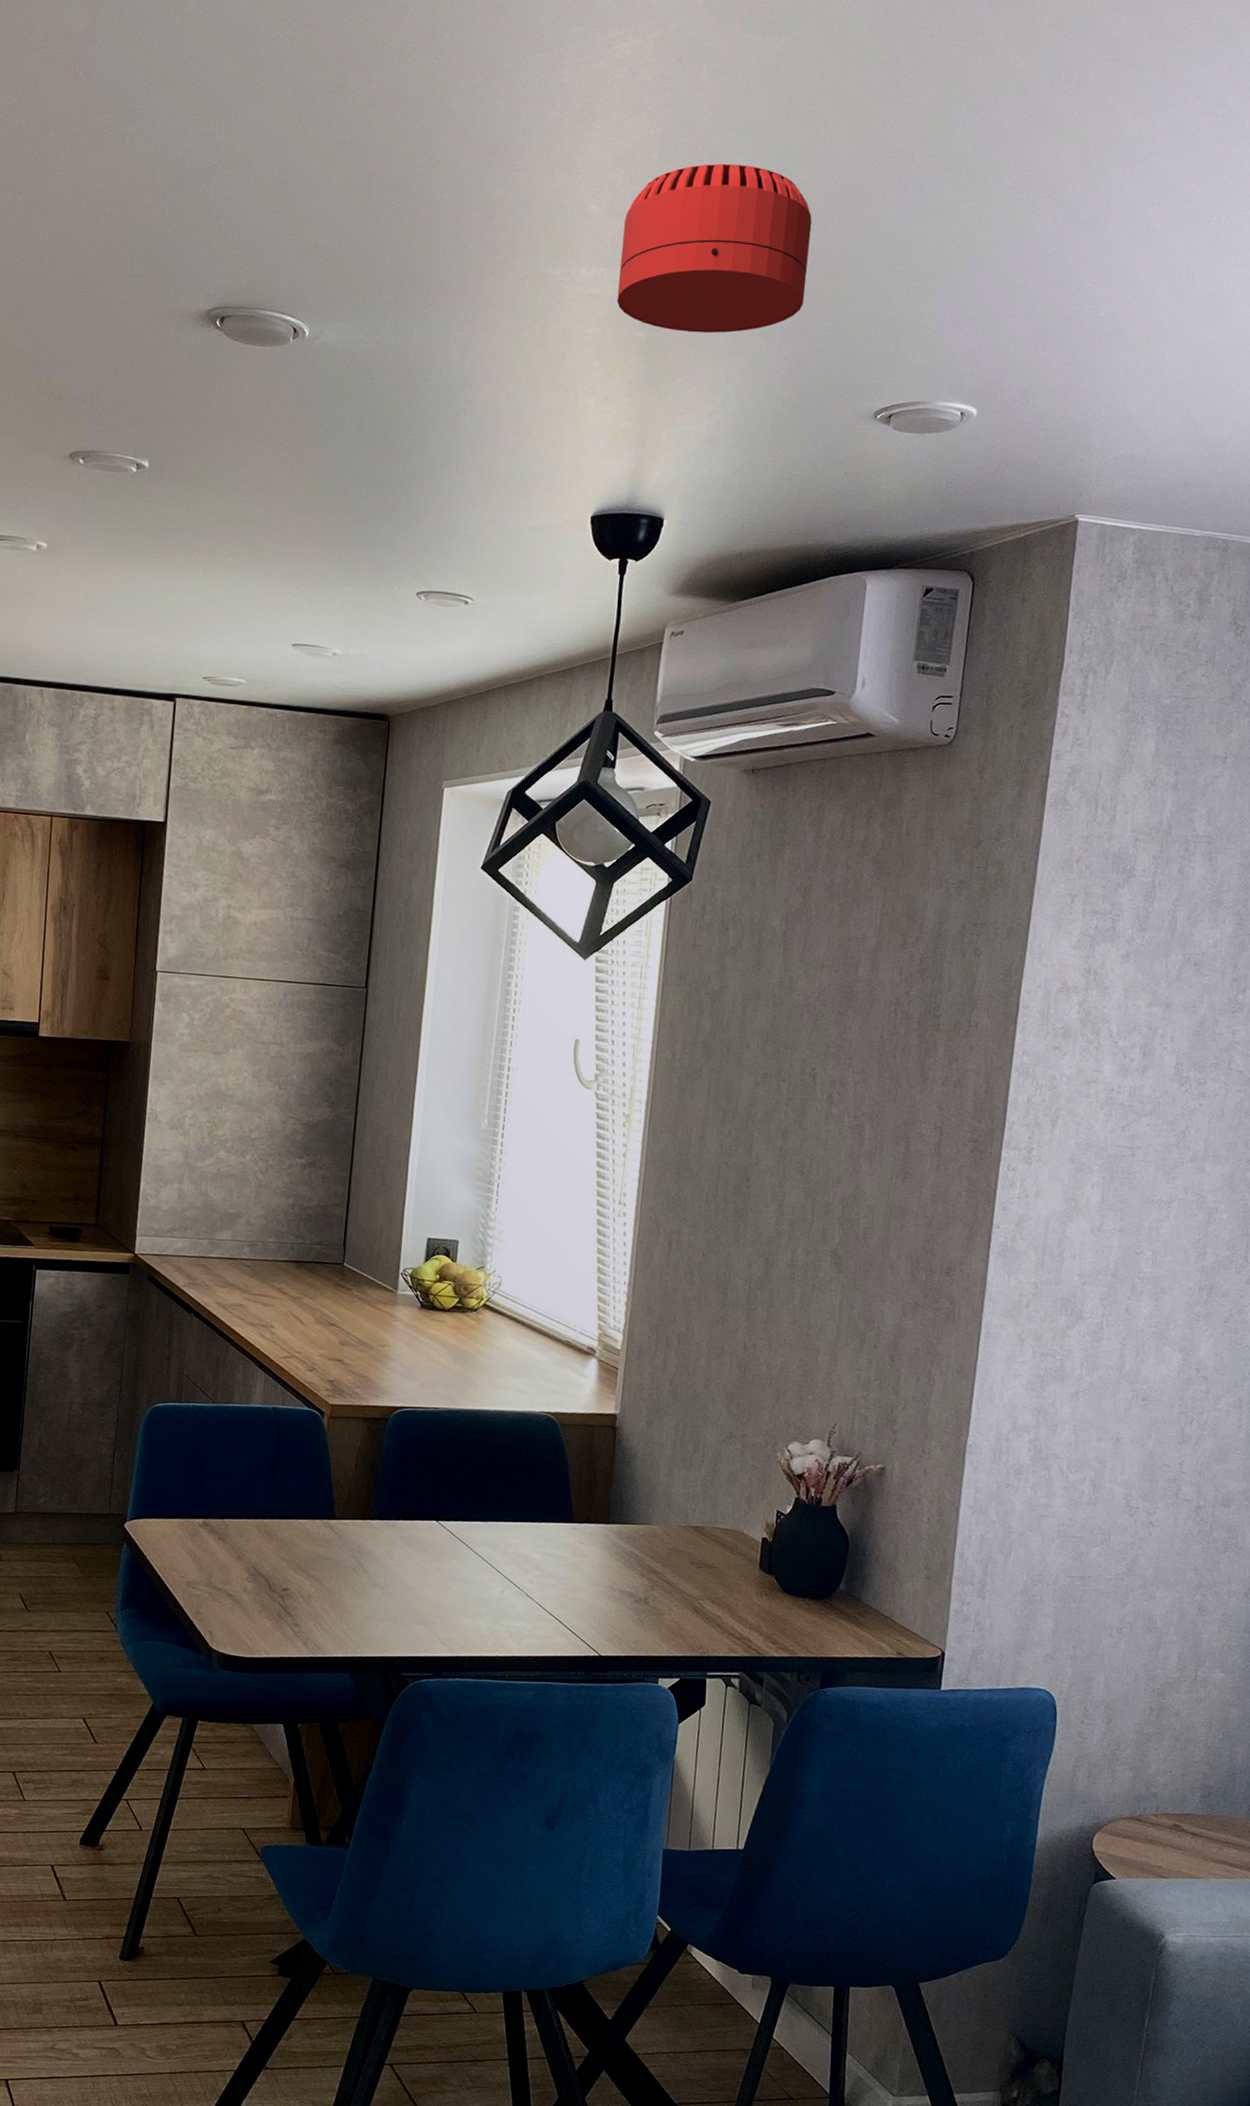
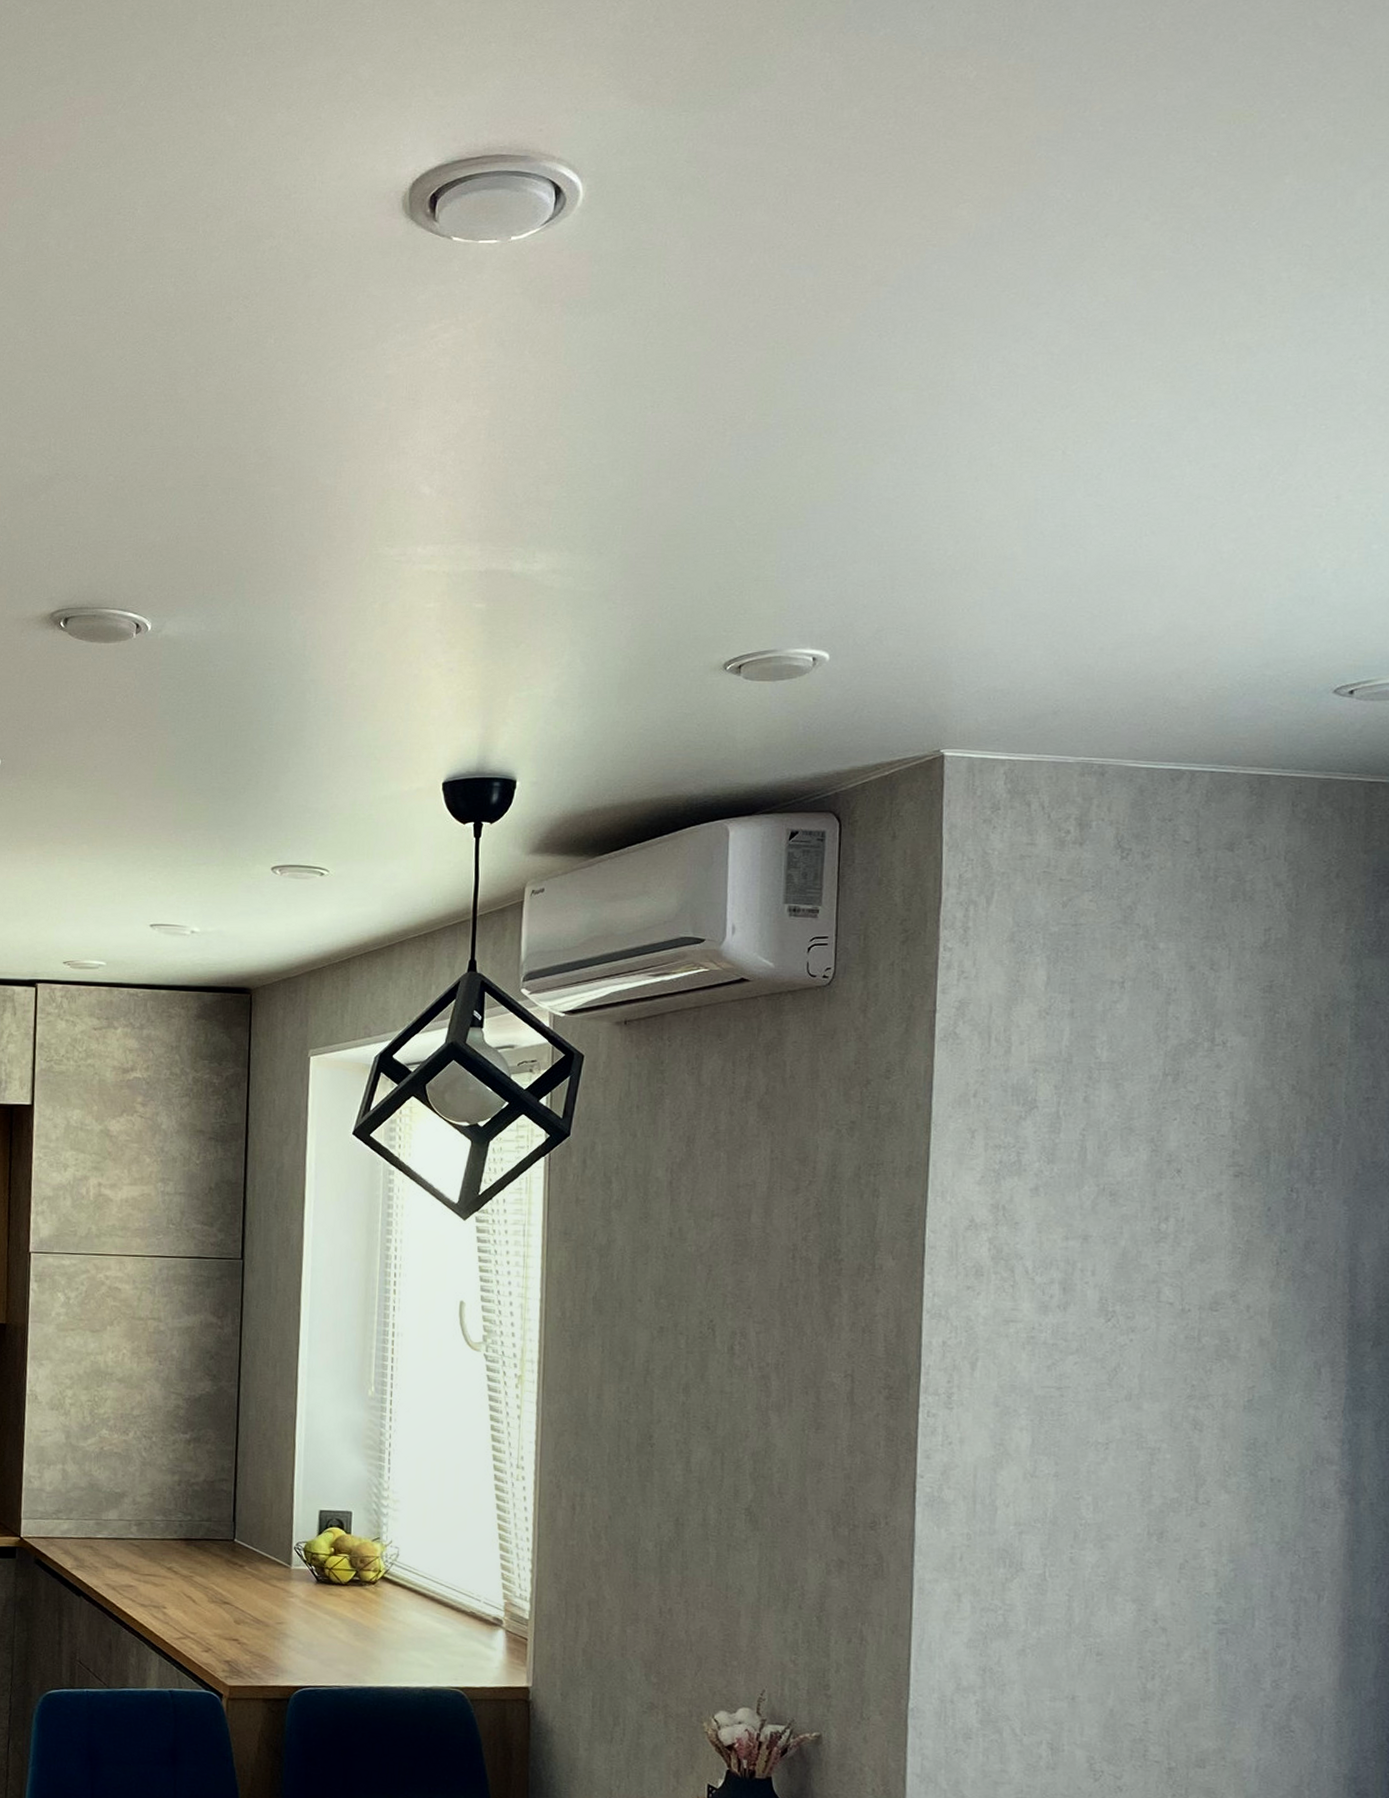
smoke detector: present [616,163,812,334] -> none [454,437,646,600]

